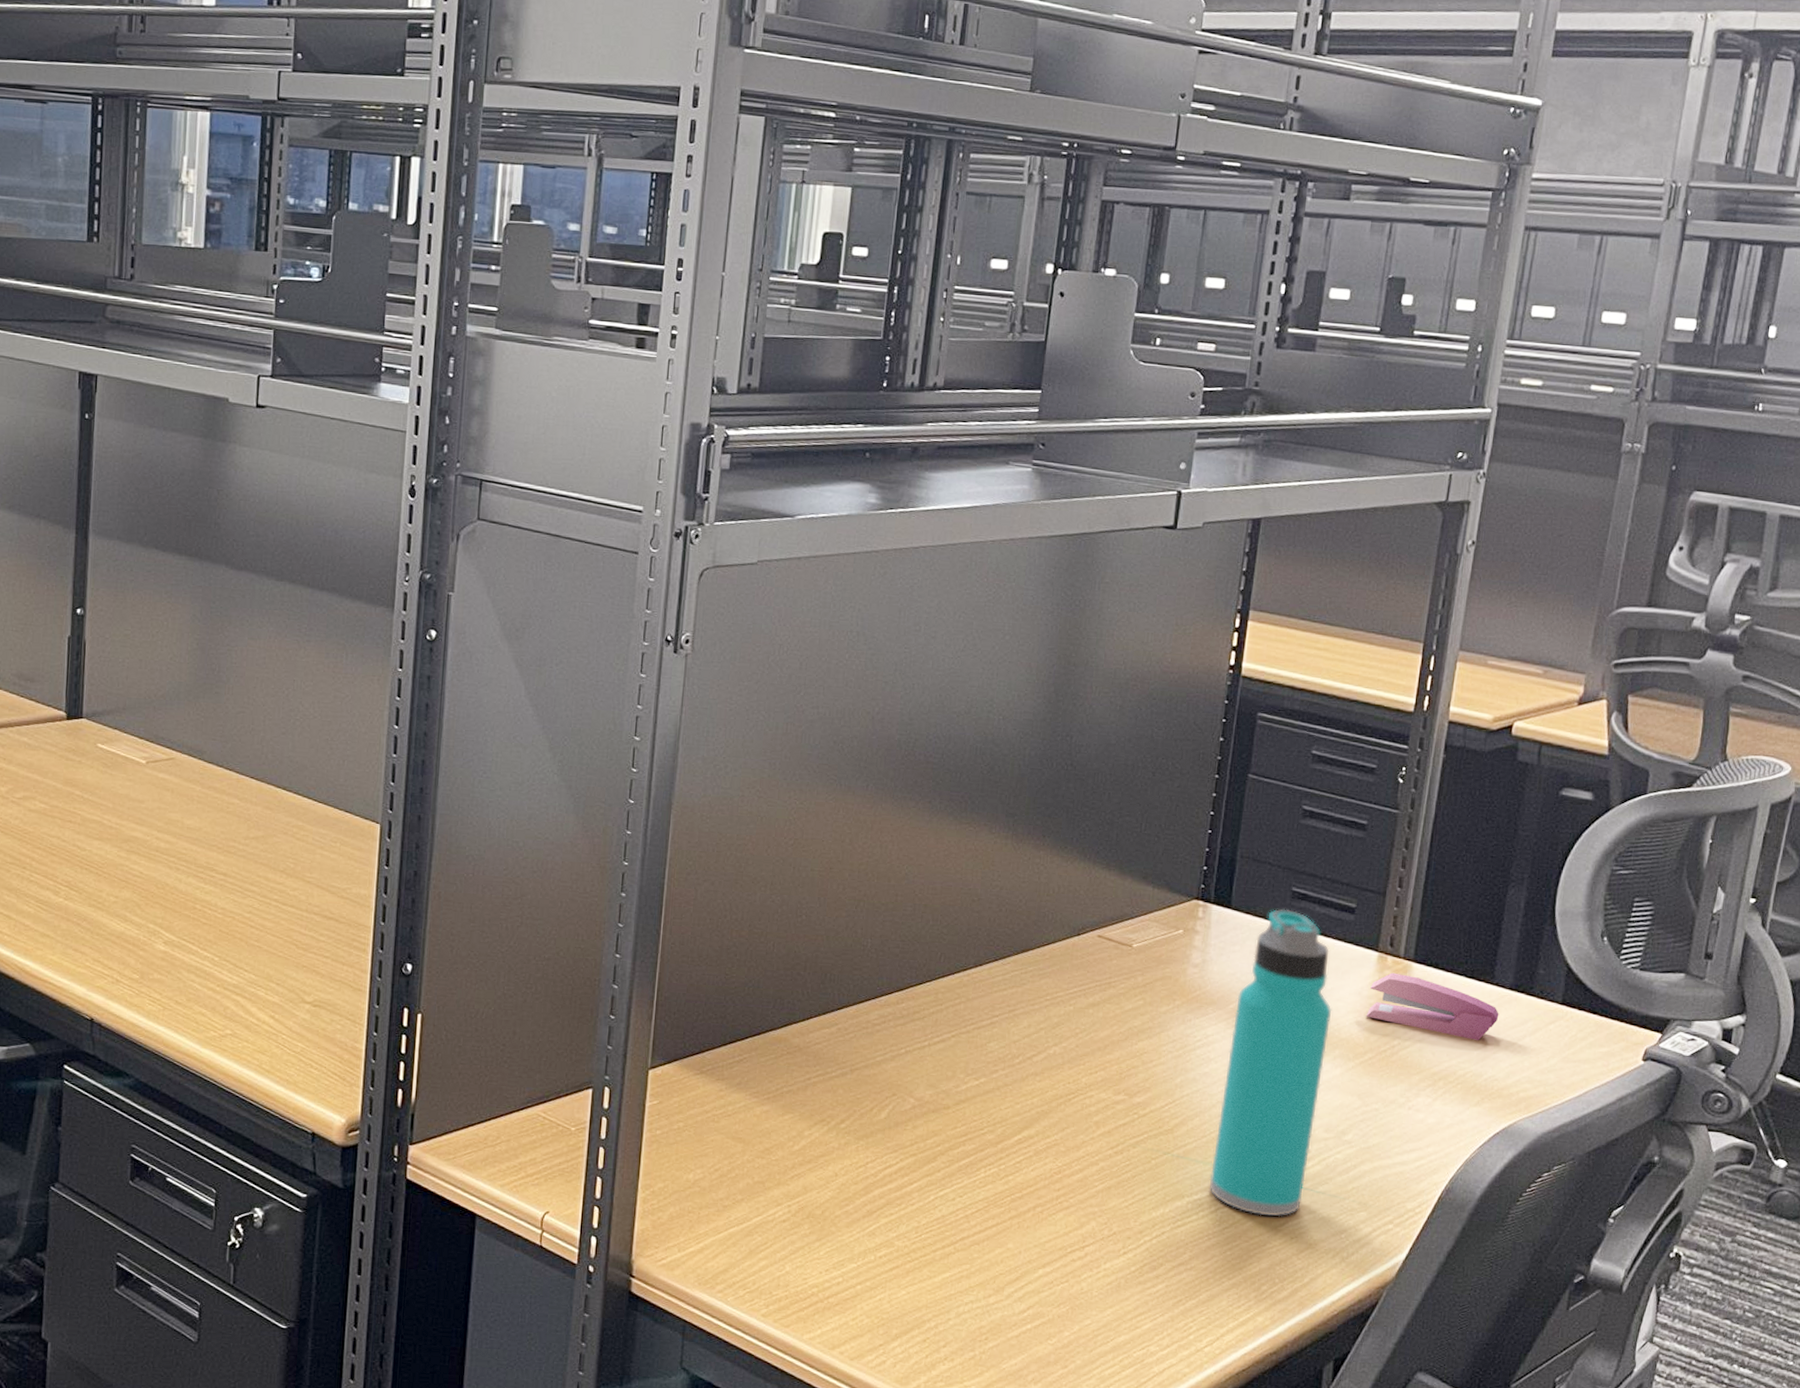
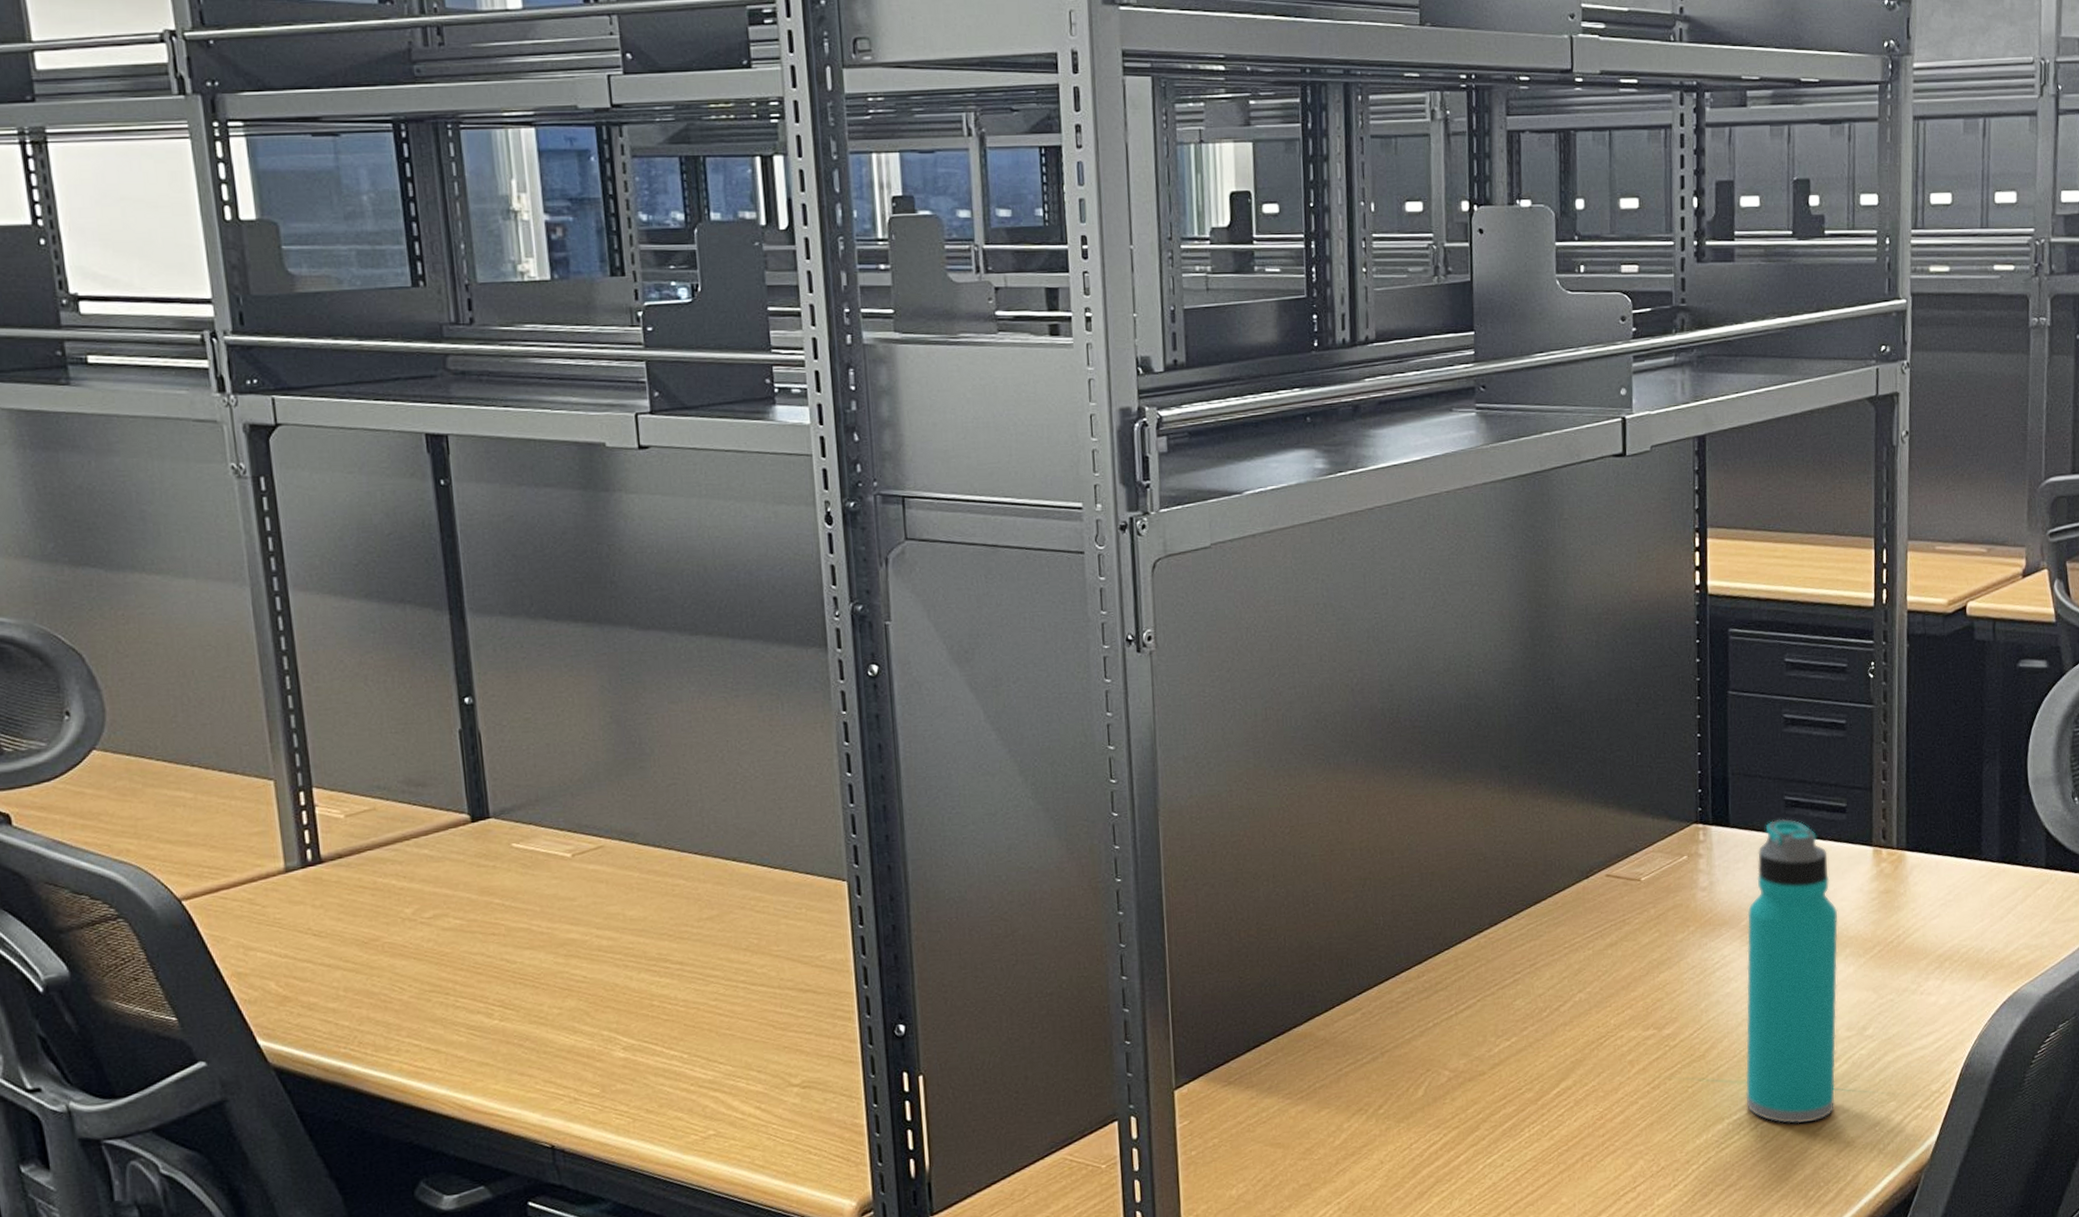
stapler: present [1366,972,1499,1041] -> none [1869,864,1991,917]

